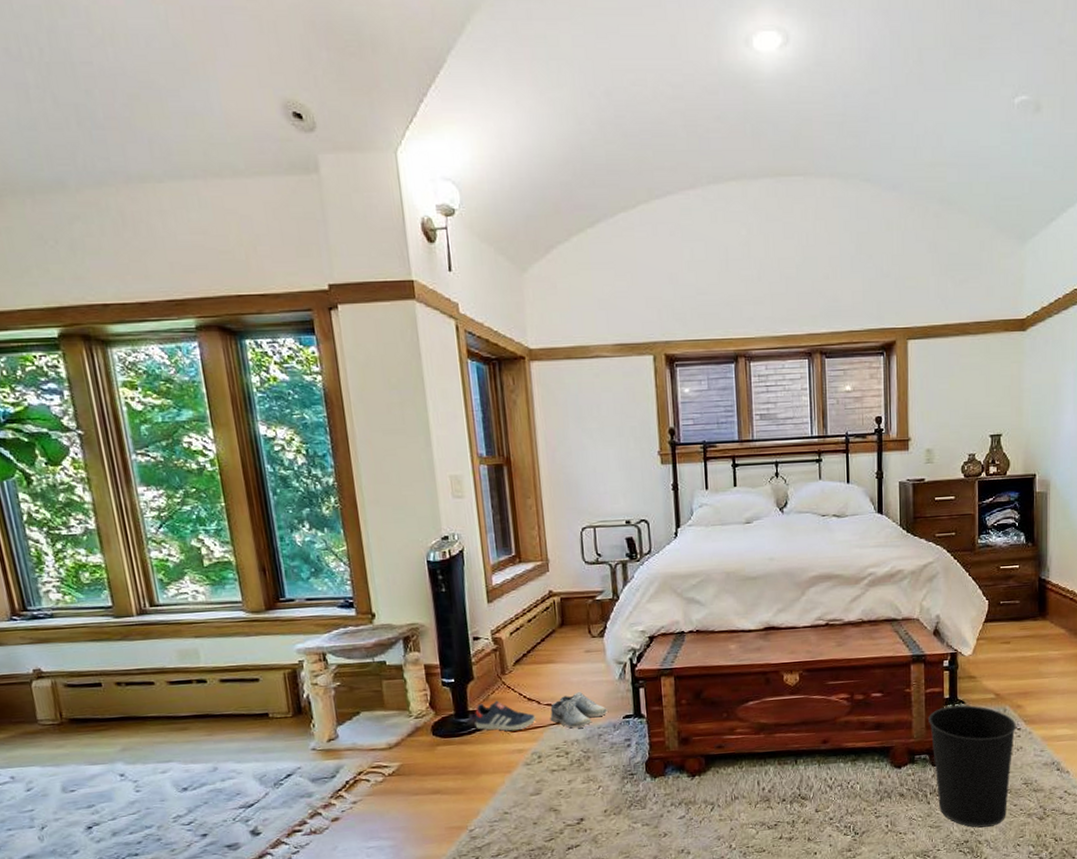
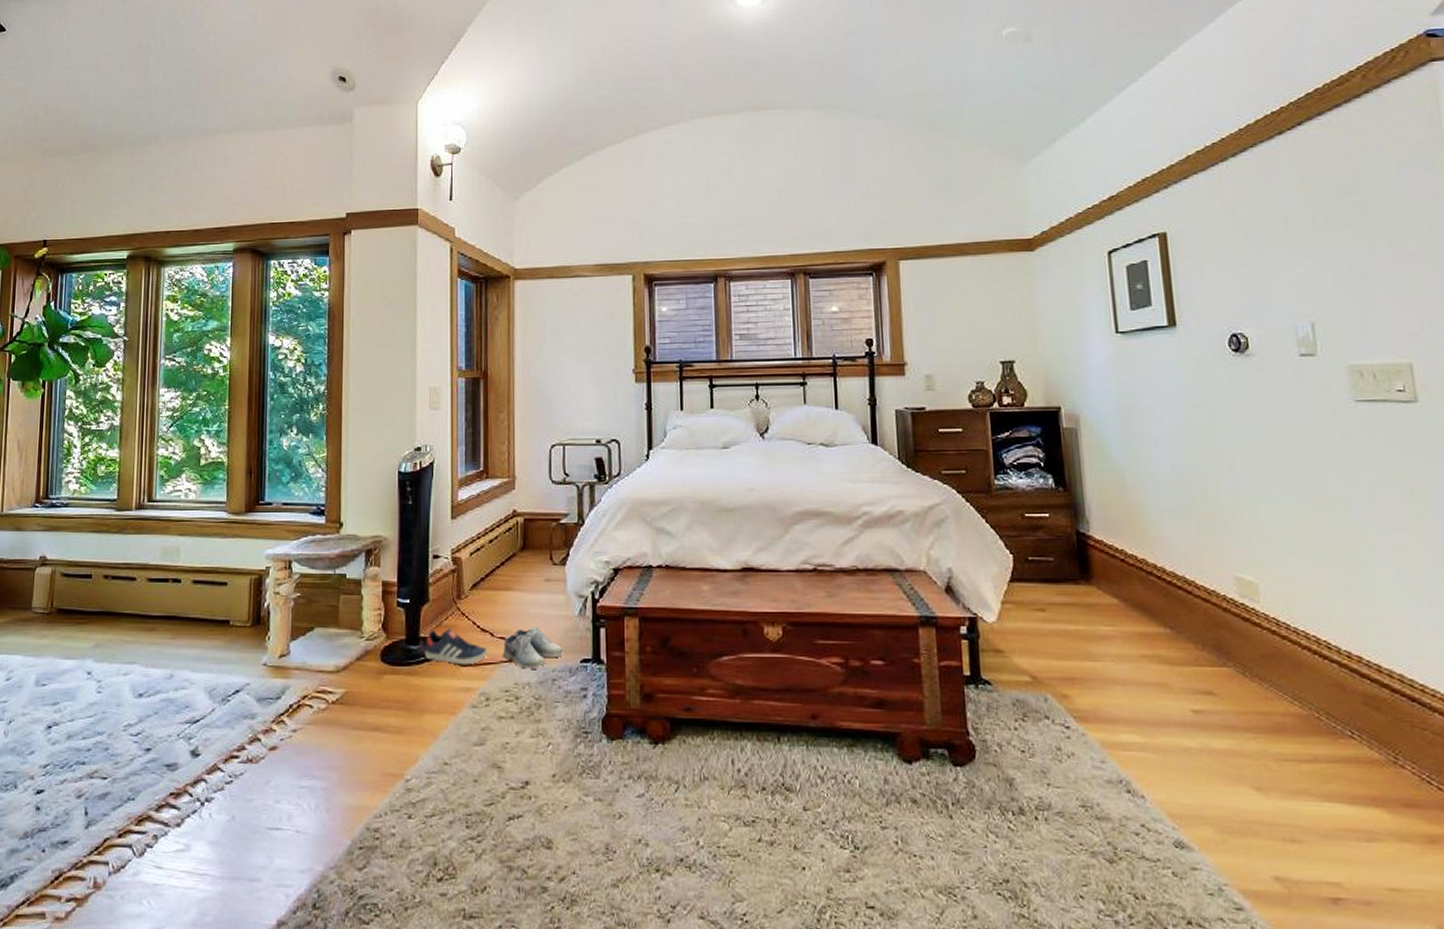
wastebasket: present [928,705,1017,828] -> none [944,686,1065,863]

